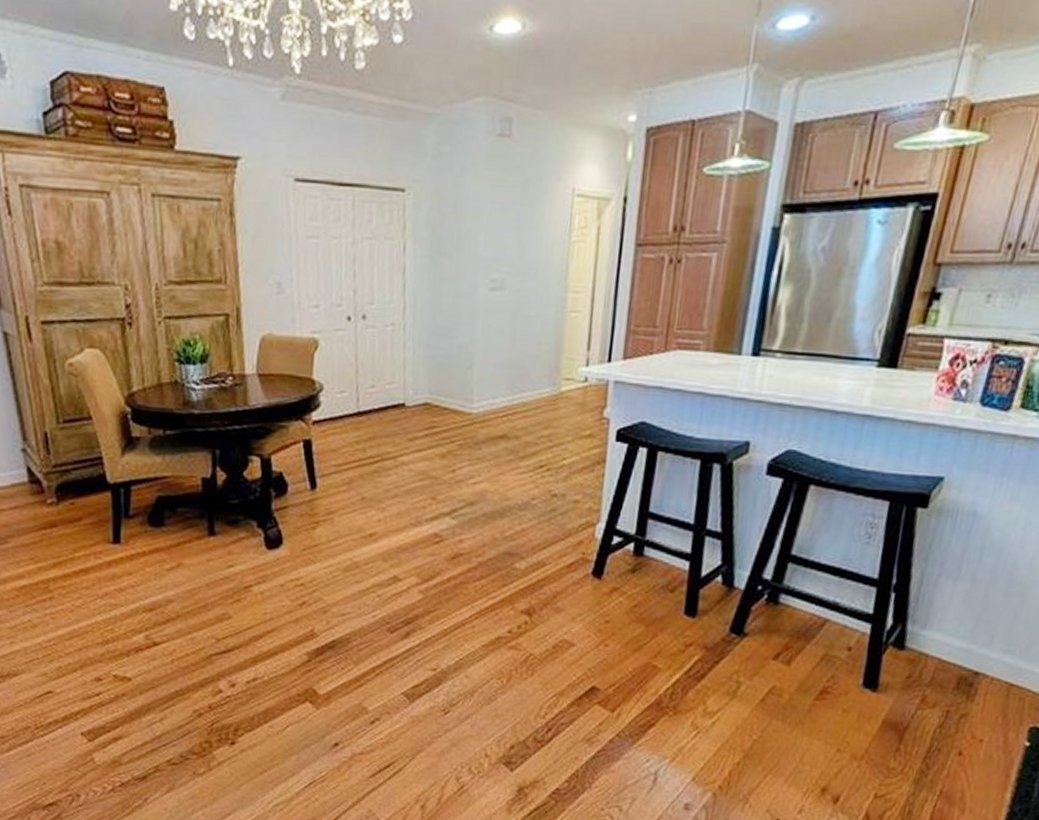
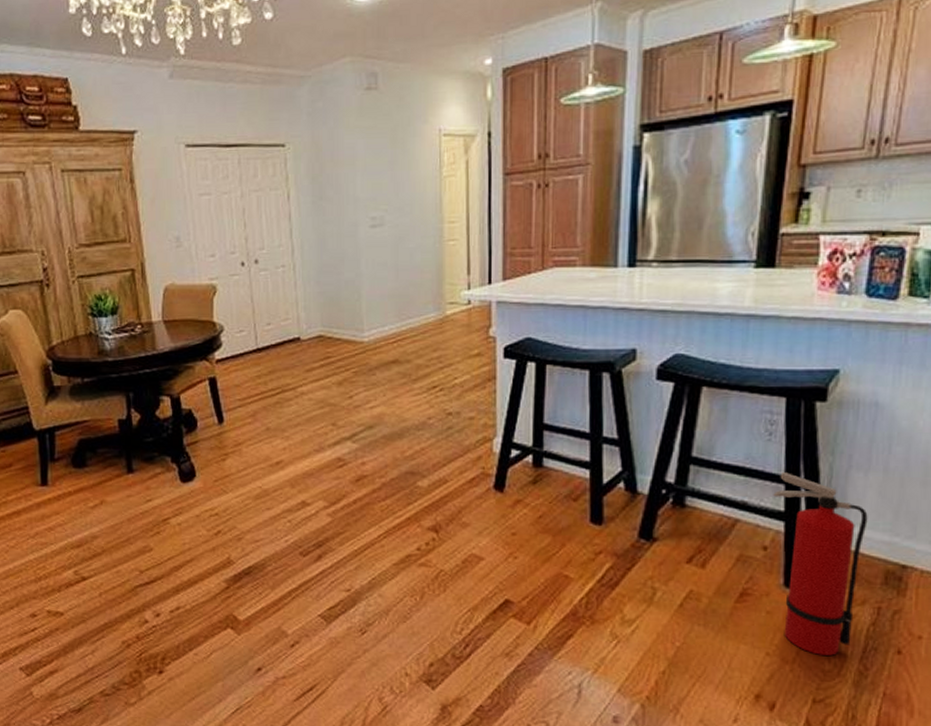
fire extinguisher: none [856,574,951,754] -> present [773,471,868,656]

